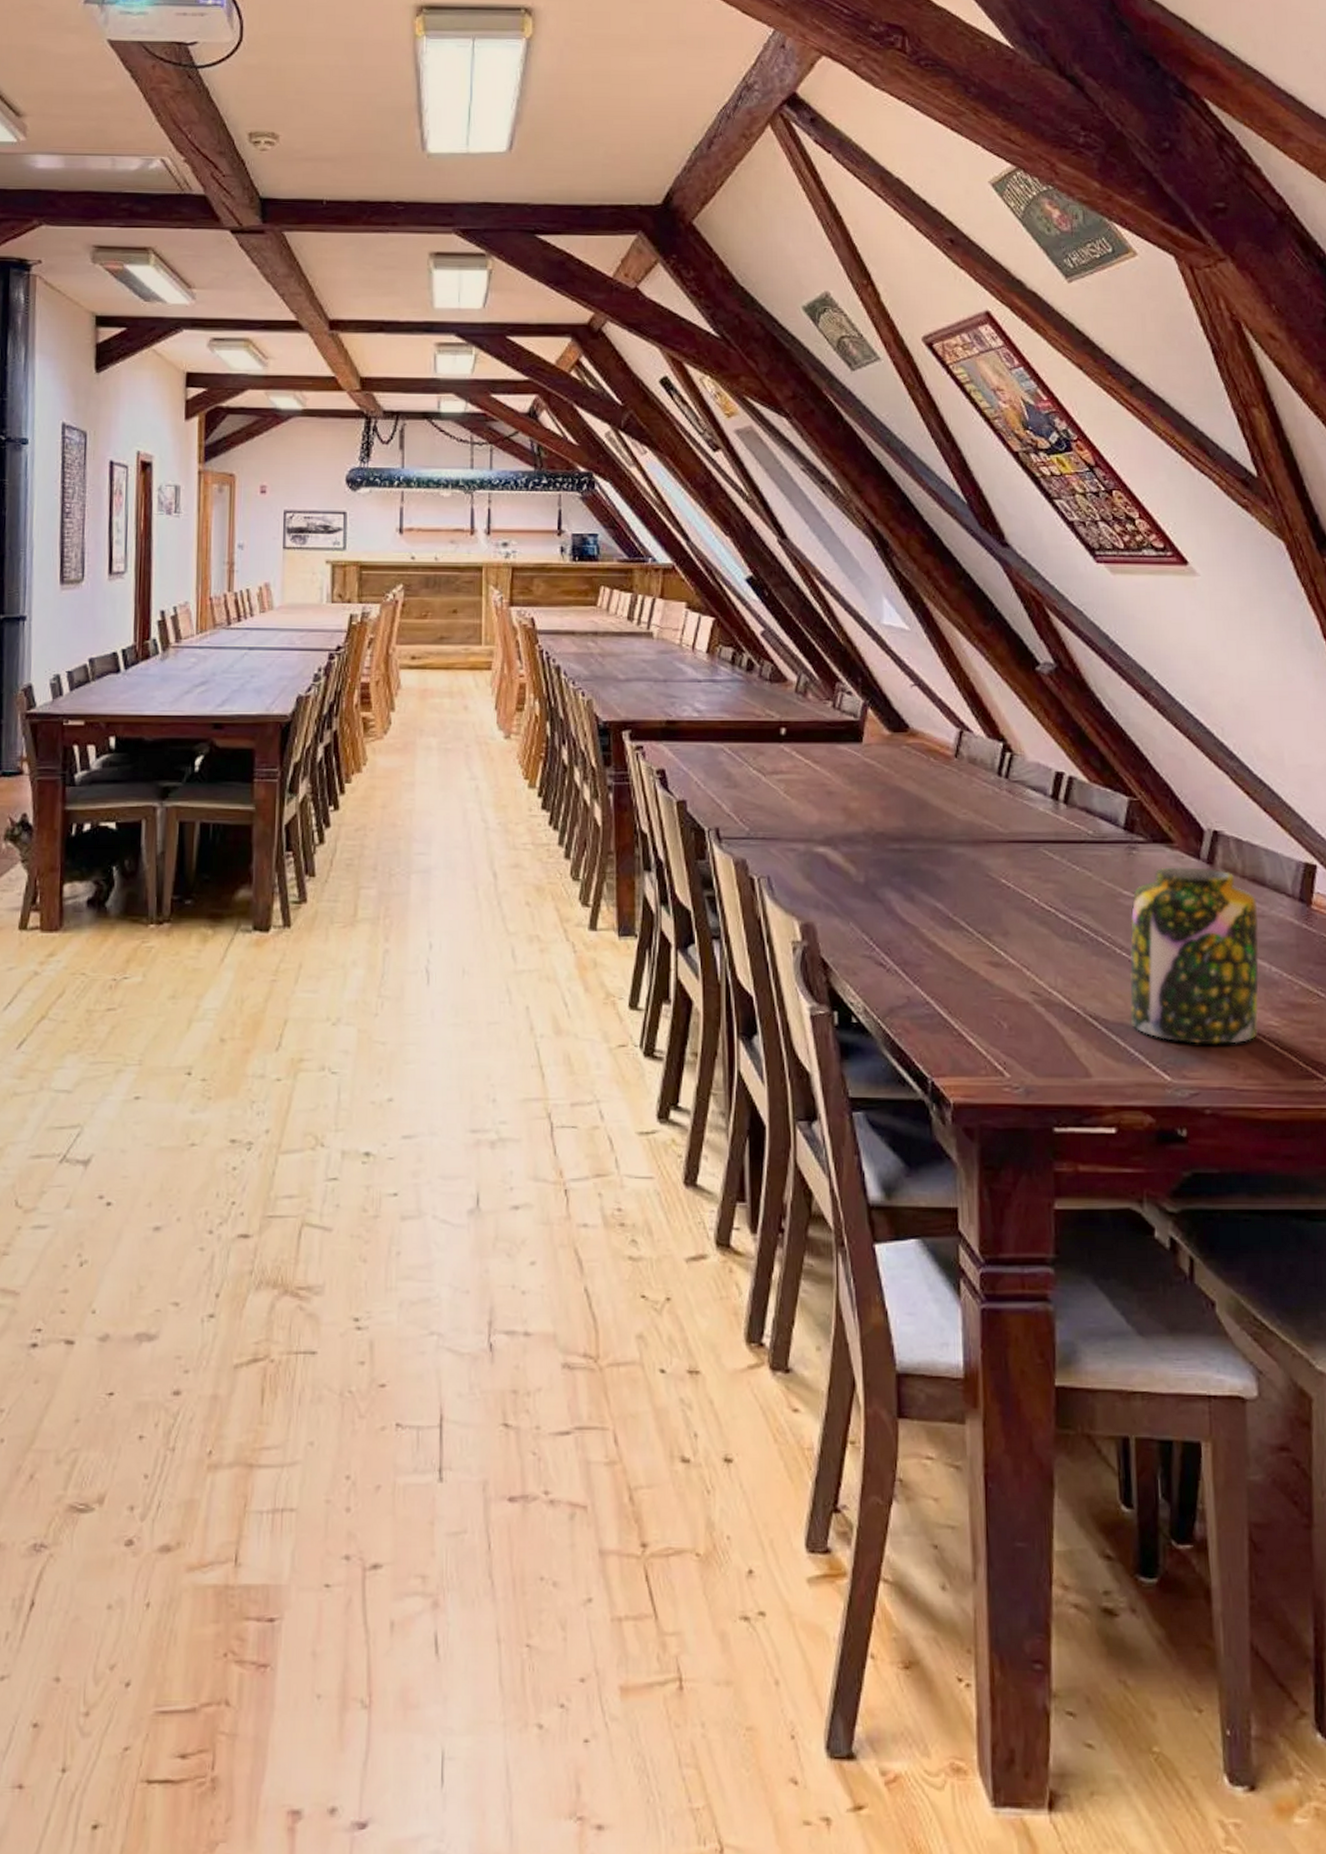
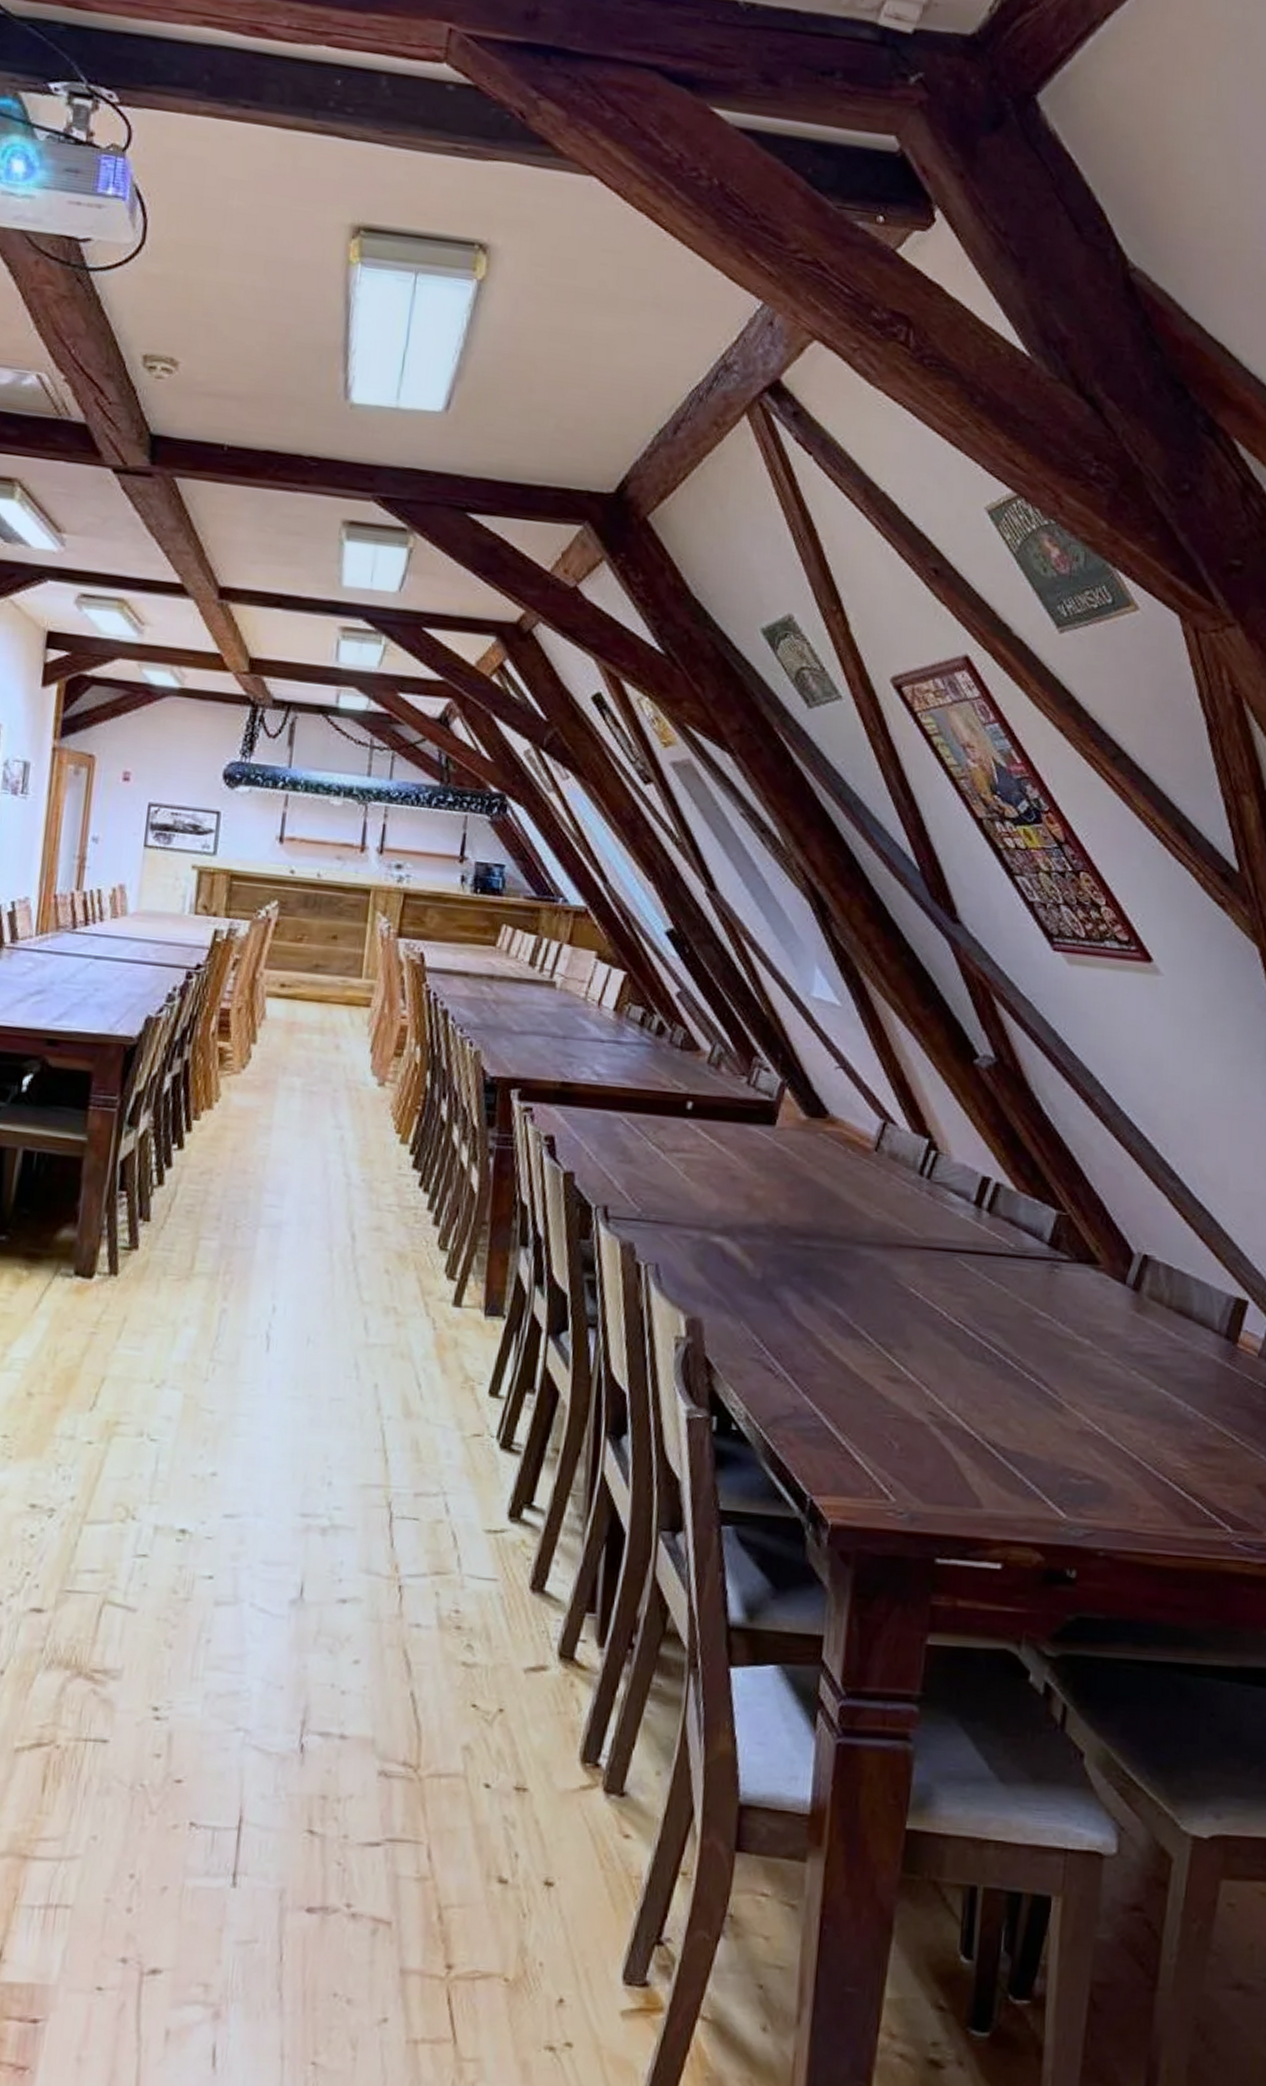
jar: present [1130,867,1259,1044] -> none [1031,1290,1181,1485]

